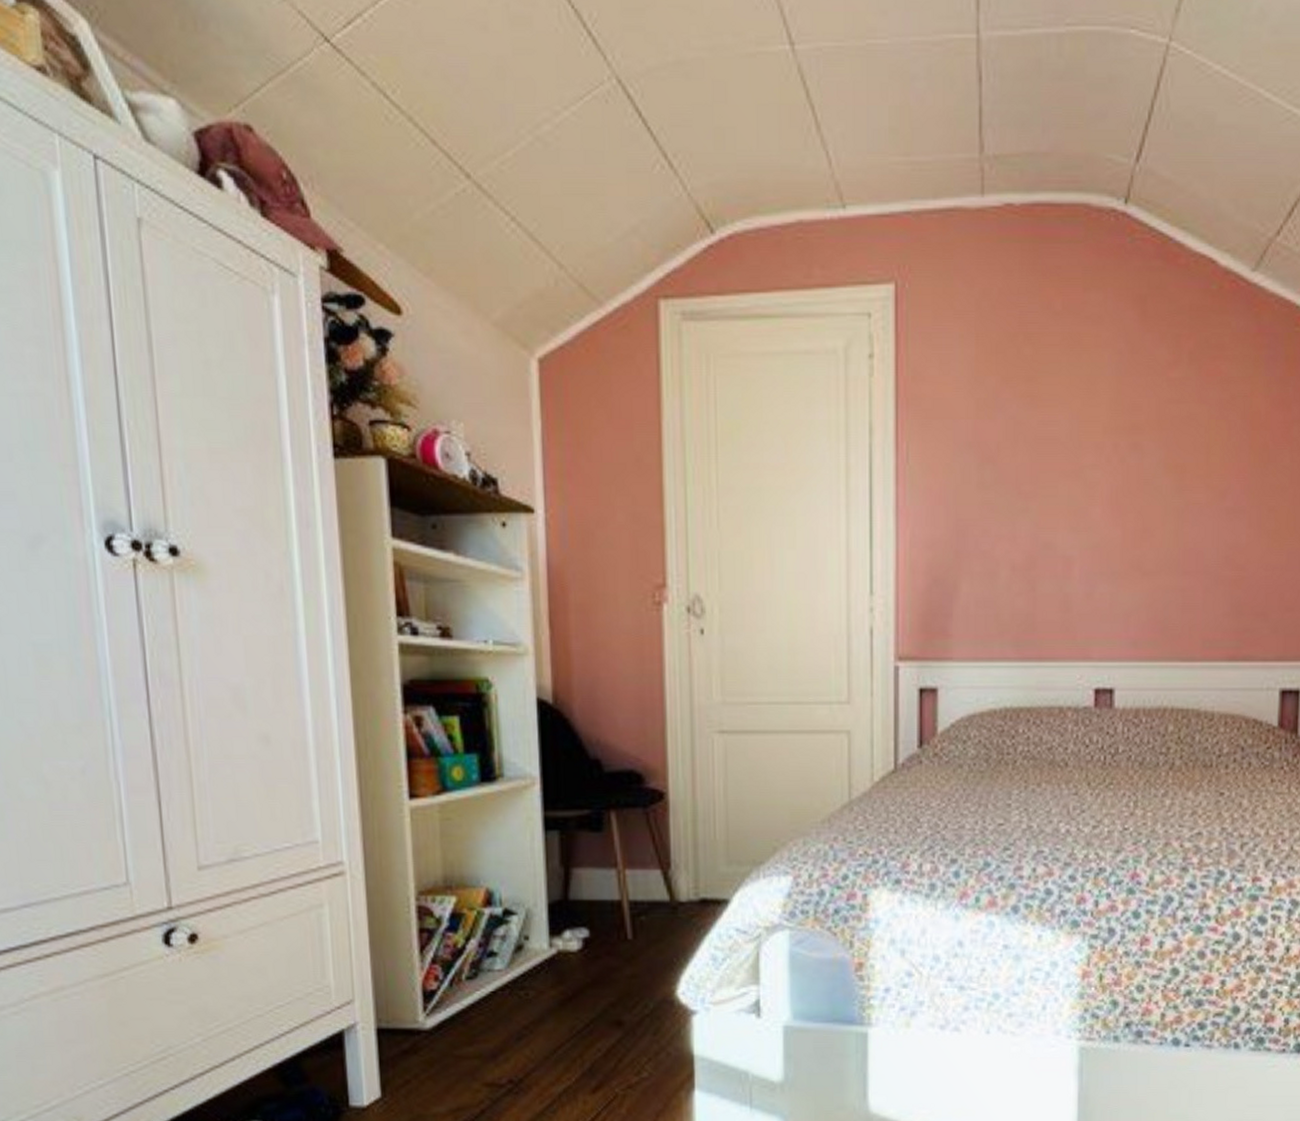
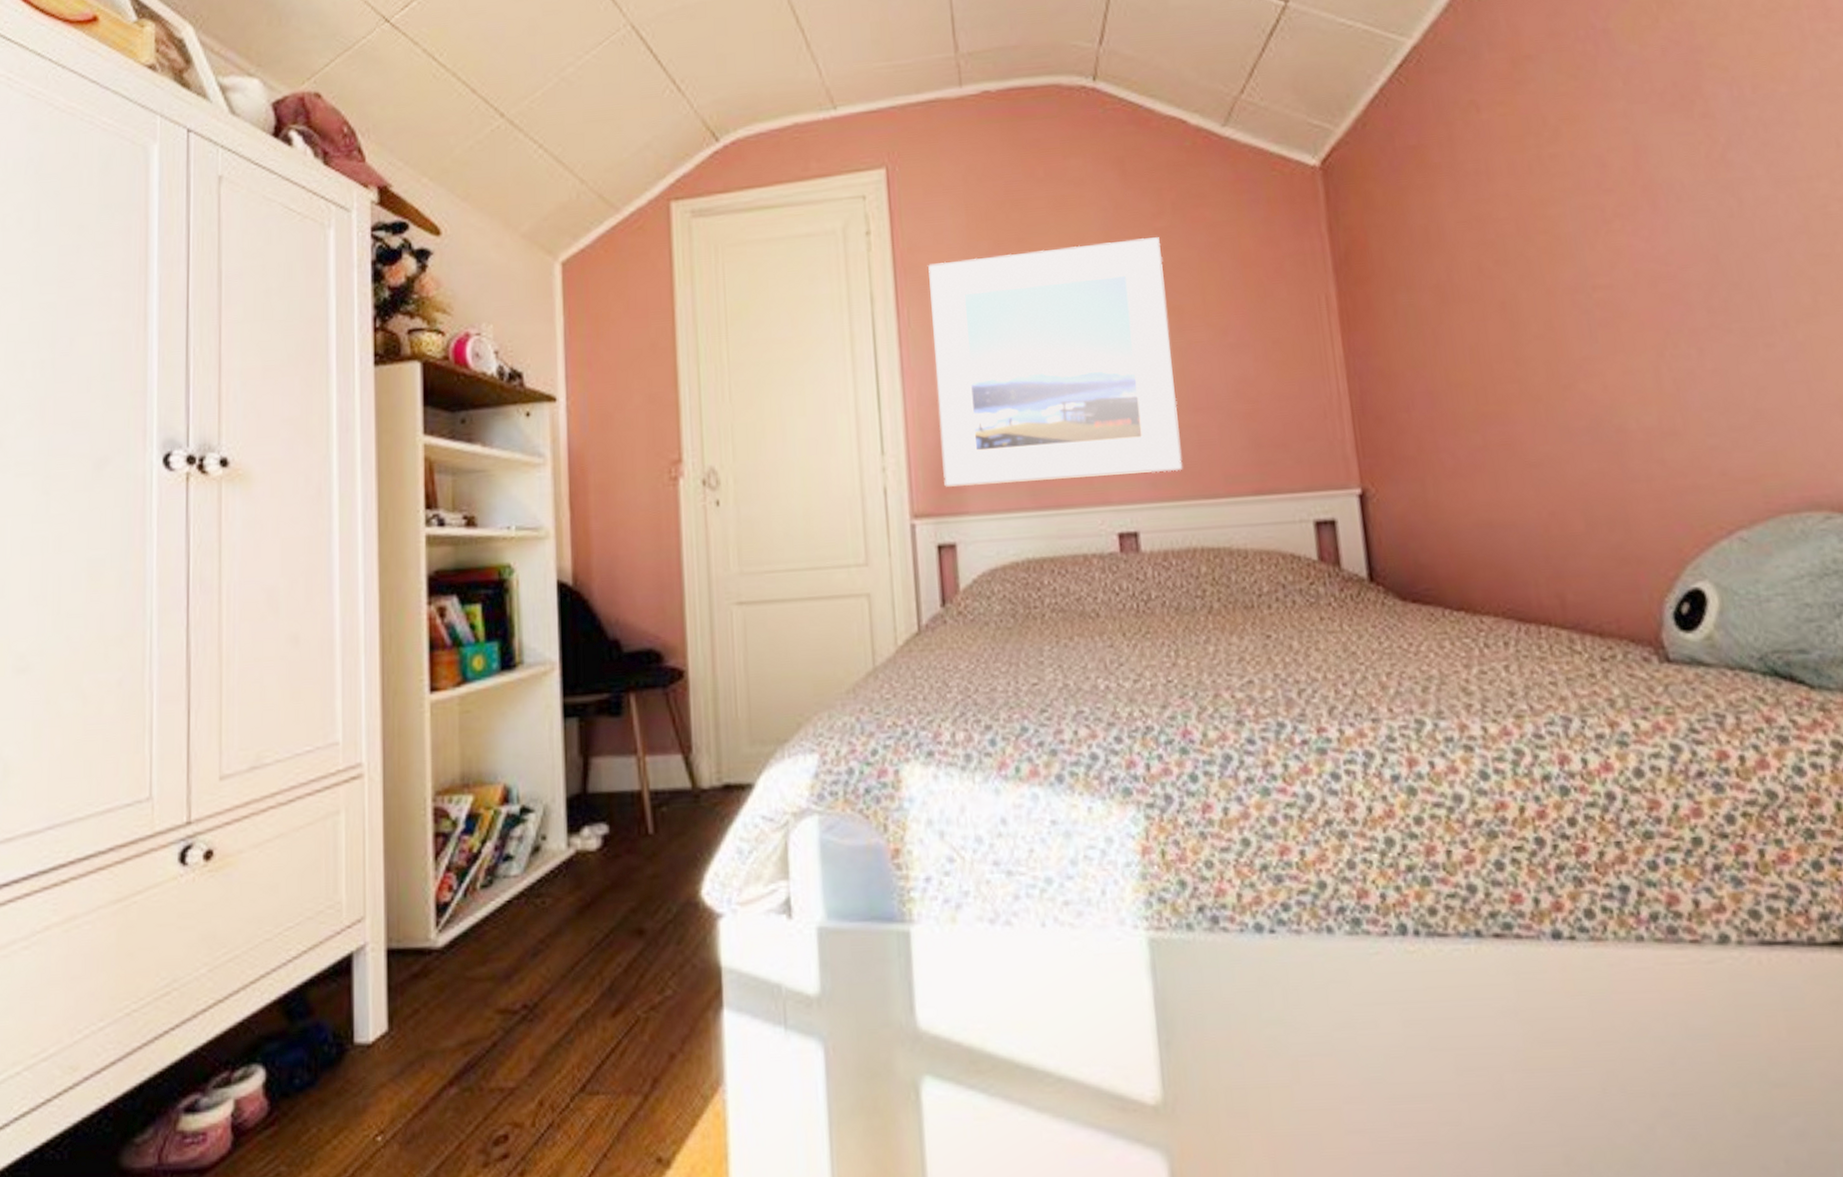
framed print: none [931,388,1172,633] -> present [928,237,1183,487]

